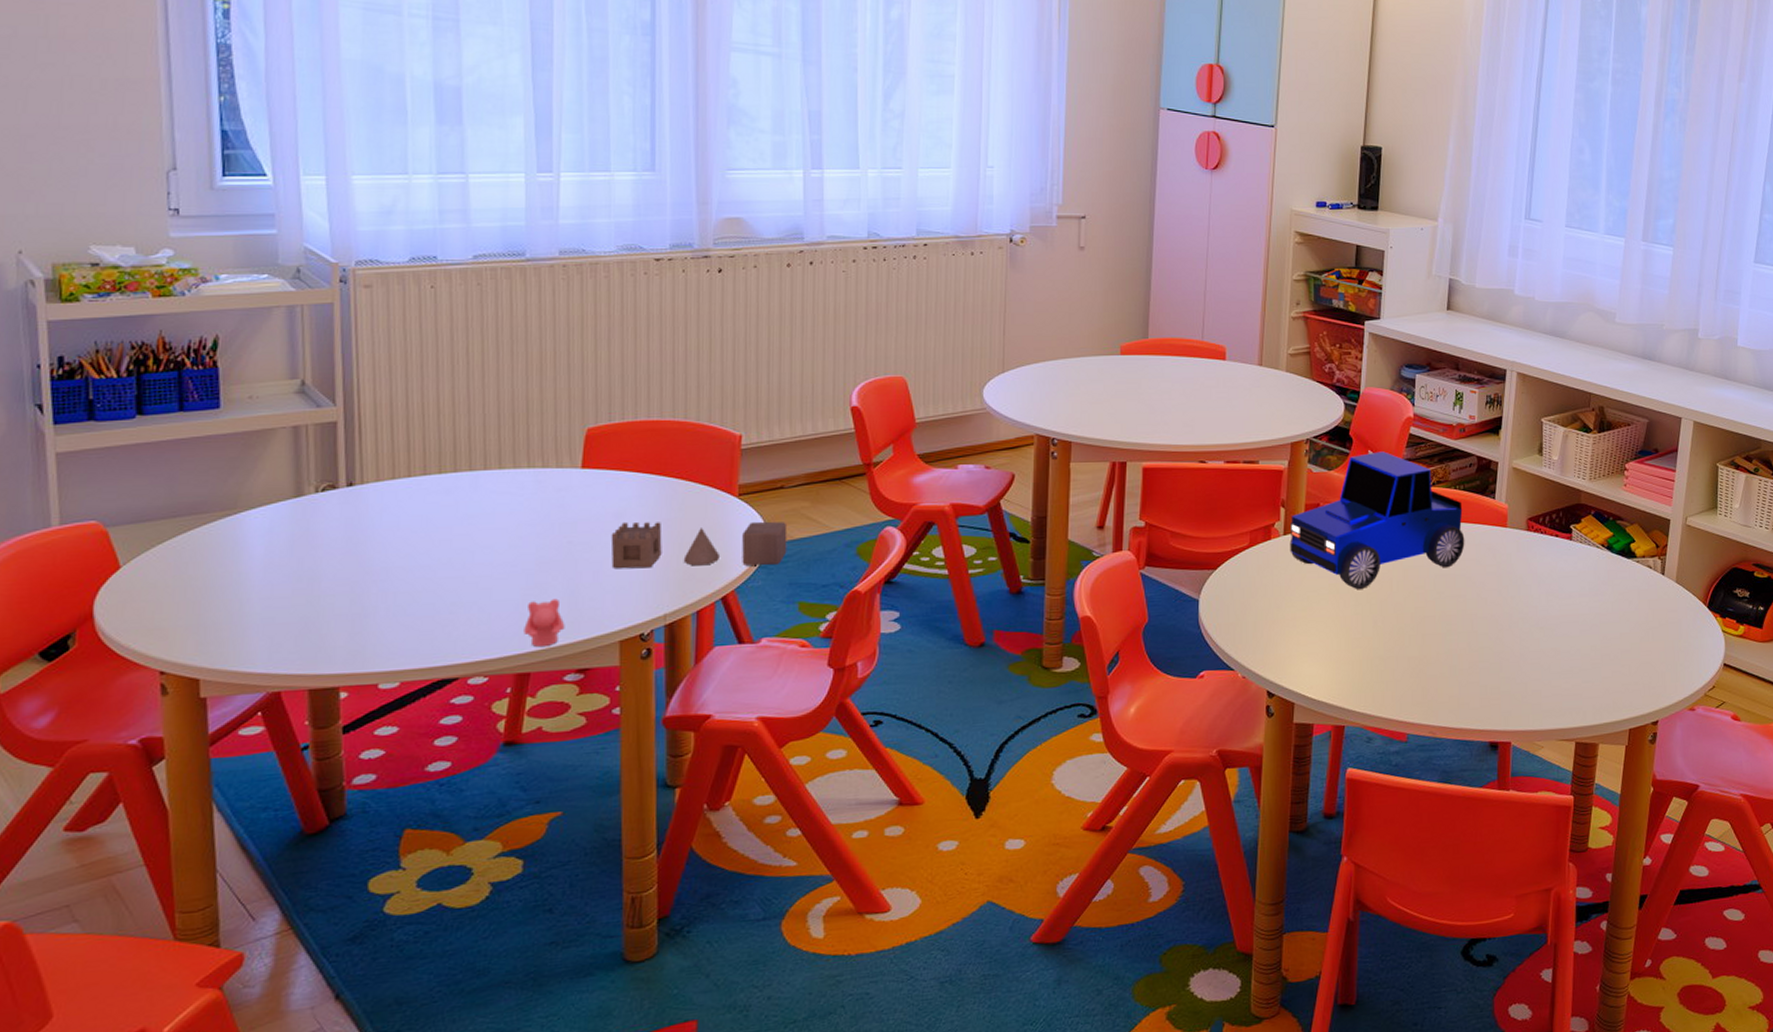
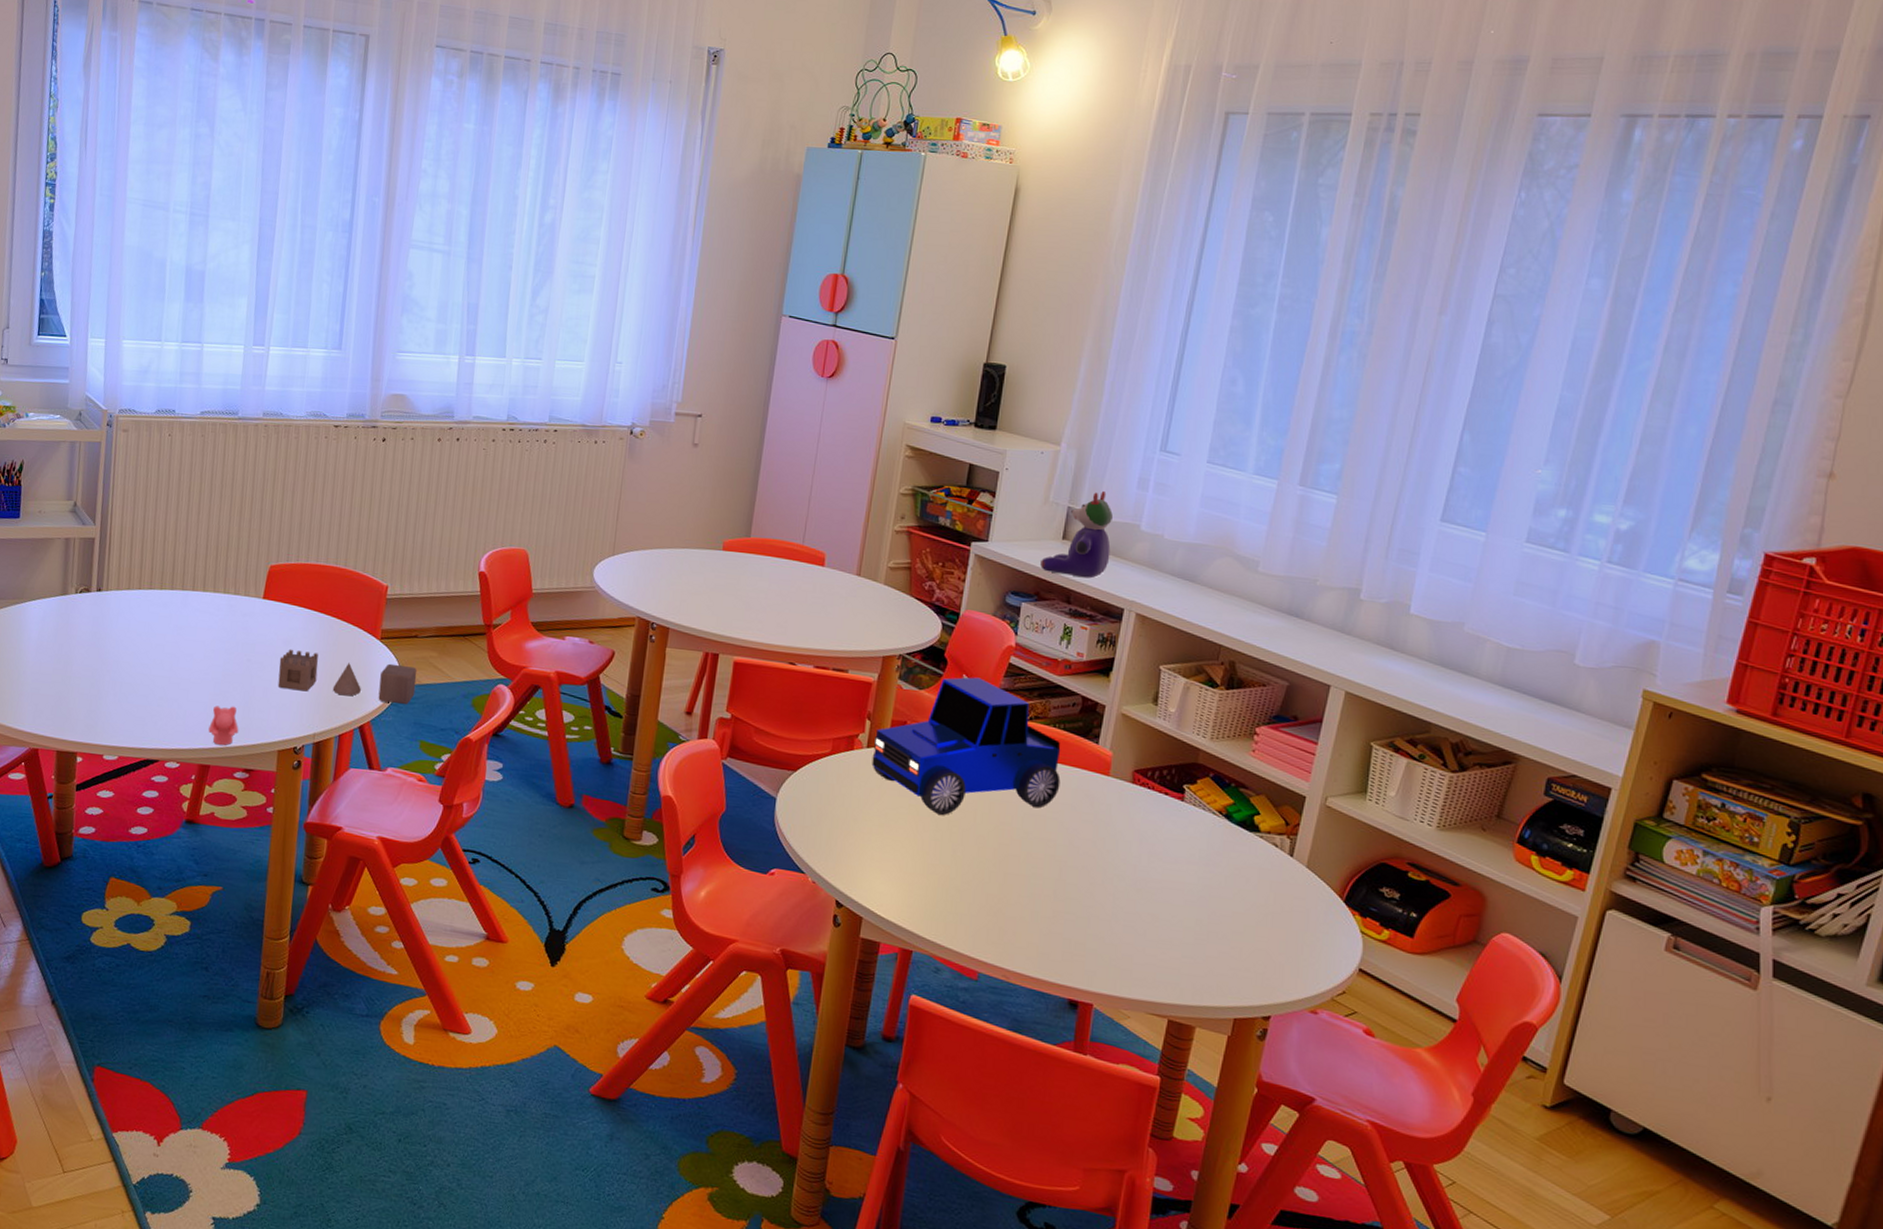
stuffed toy: none [1430,260,1490,345] -> present [1040,490,1113,579]

